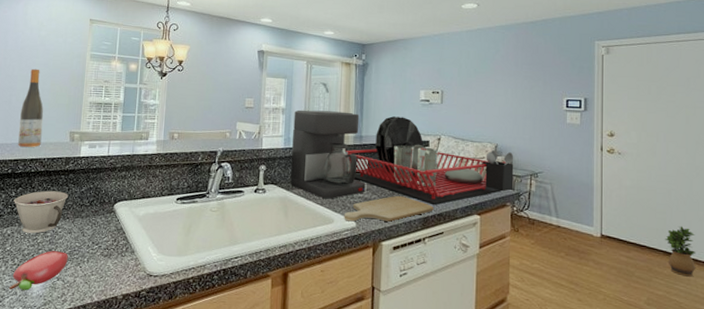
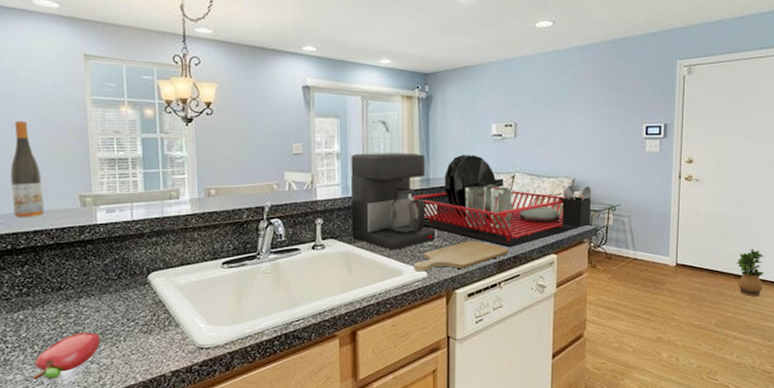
teacup: present [14,190,69,234] -> none [21,265,90,316]

